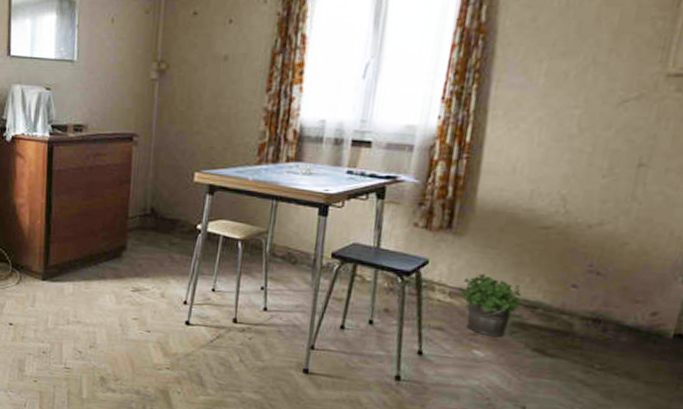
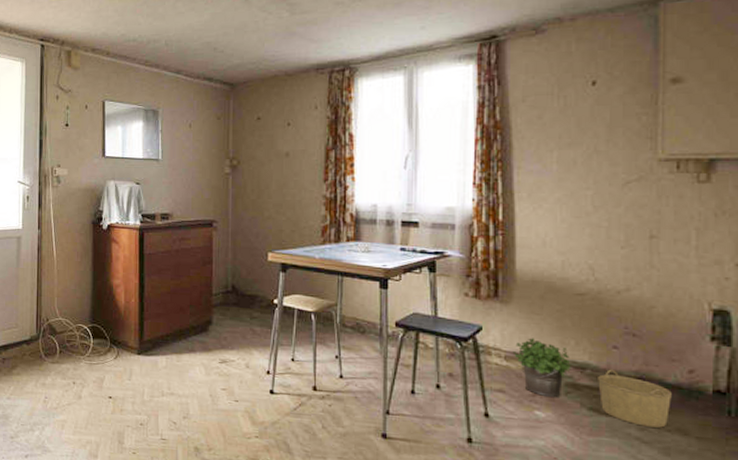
basket: none [547,309,628,371] -> present [598,369,672,428]

